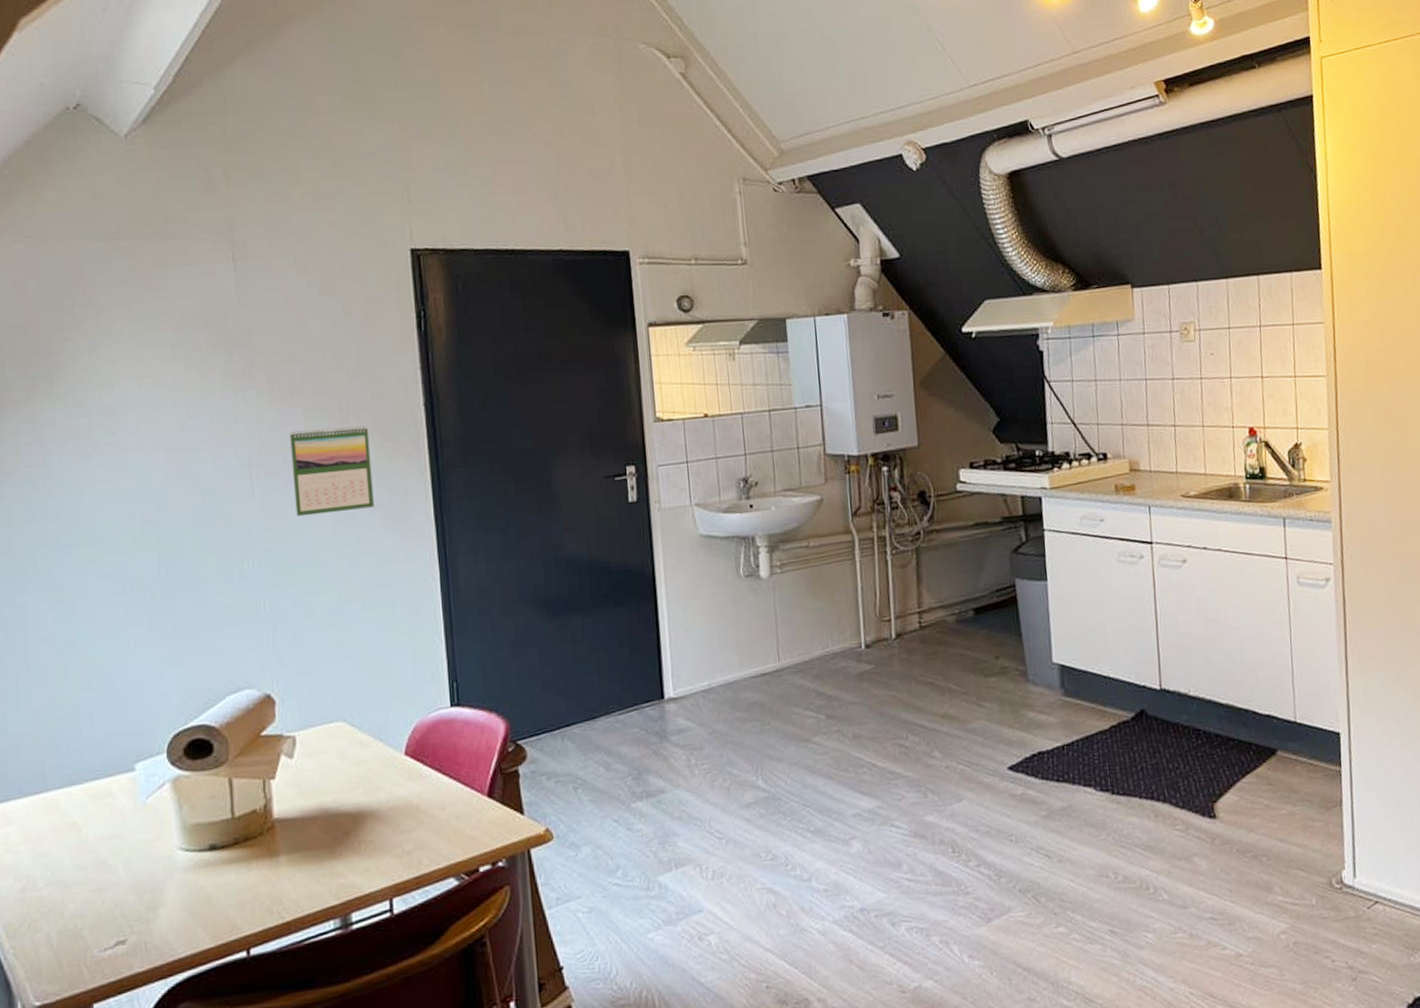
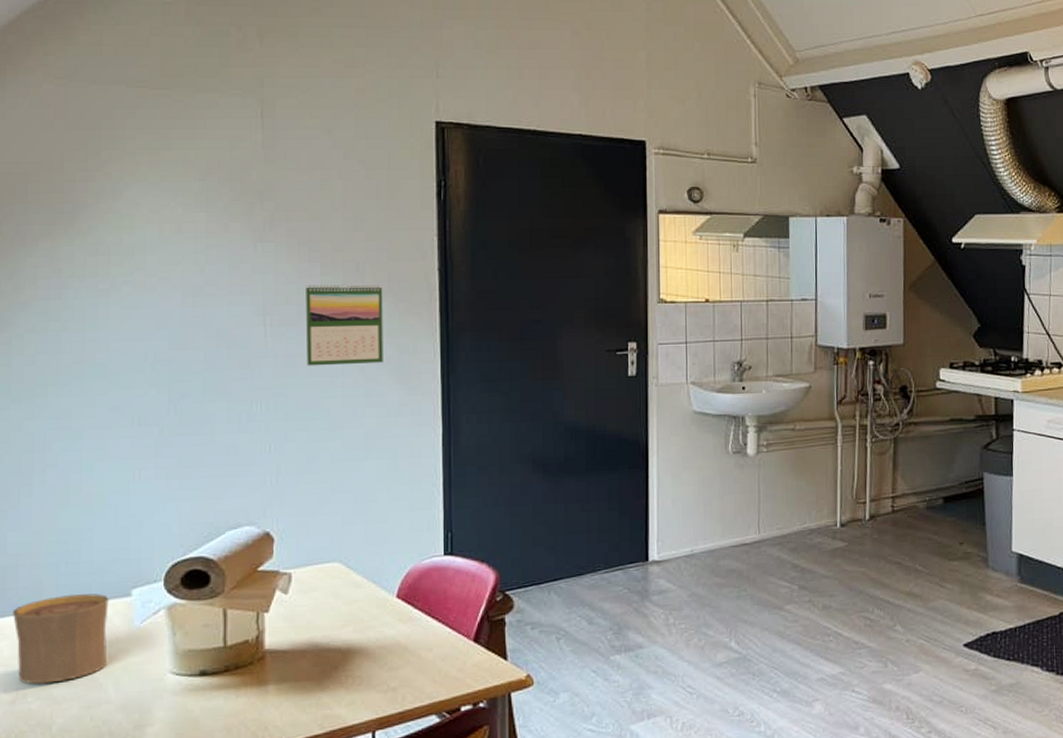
cup: none [18,770,116,870] -> present [13,593,109,684]

